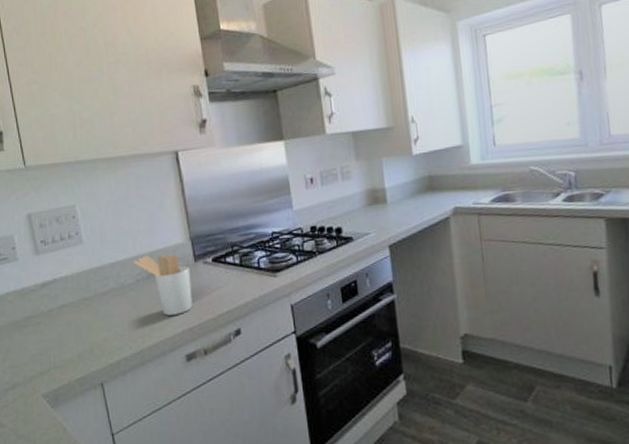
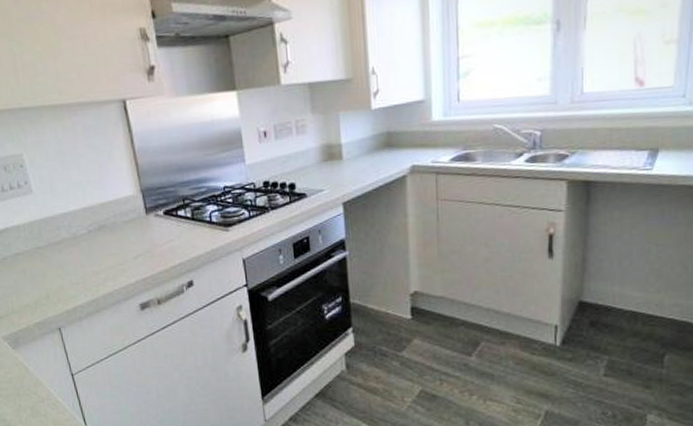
utensil holder: present [133,254,193,316] -> none [84,206,146,266]

